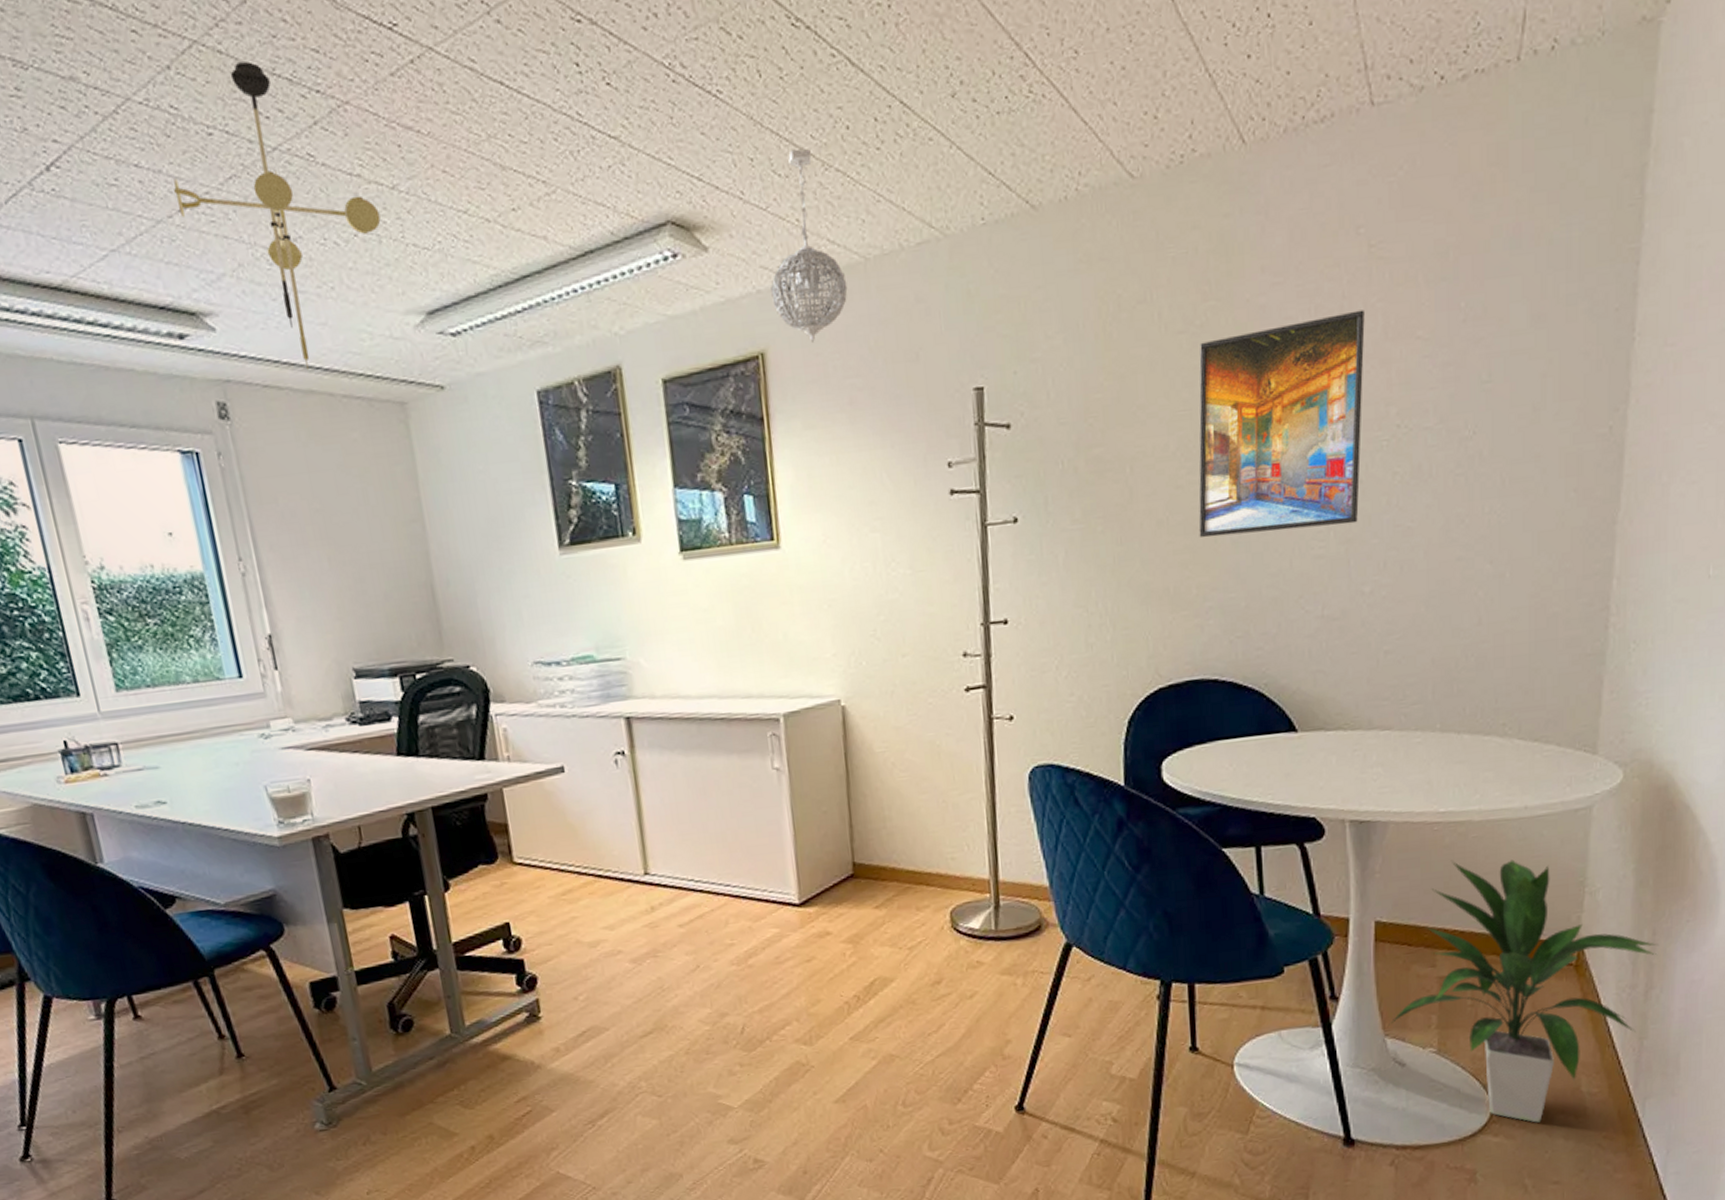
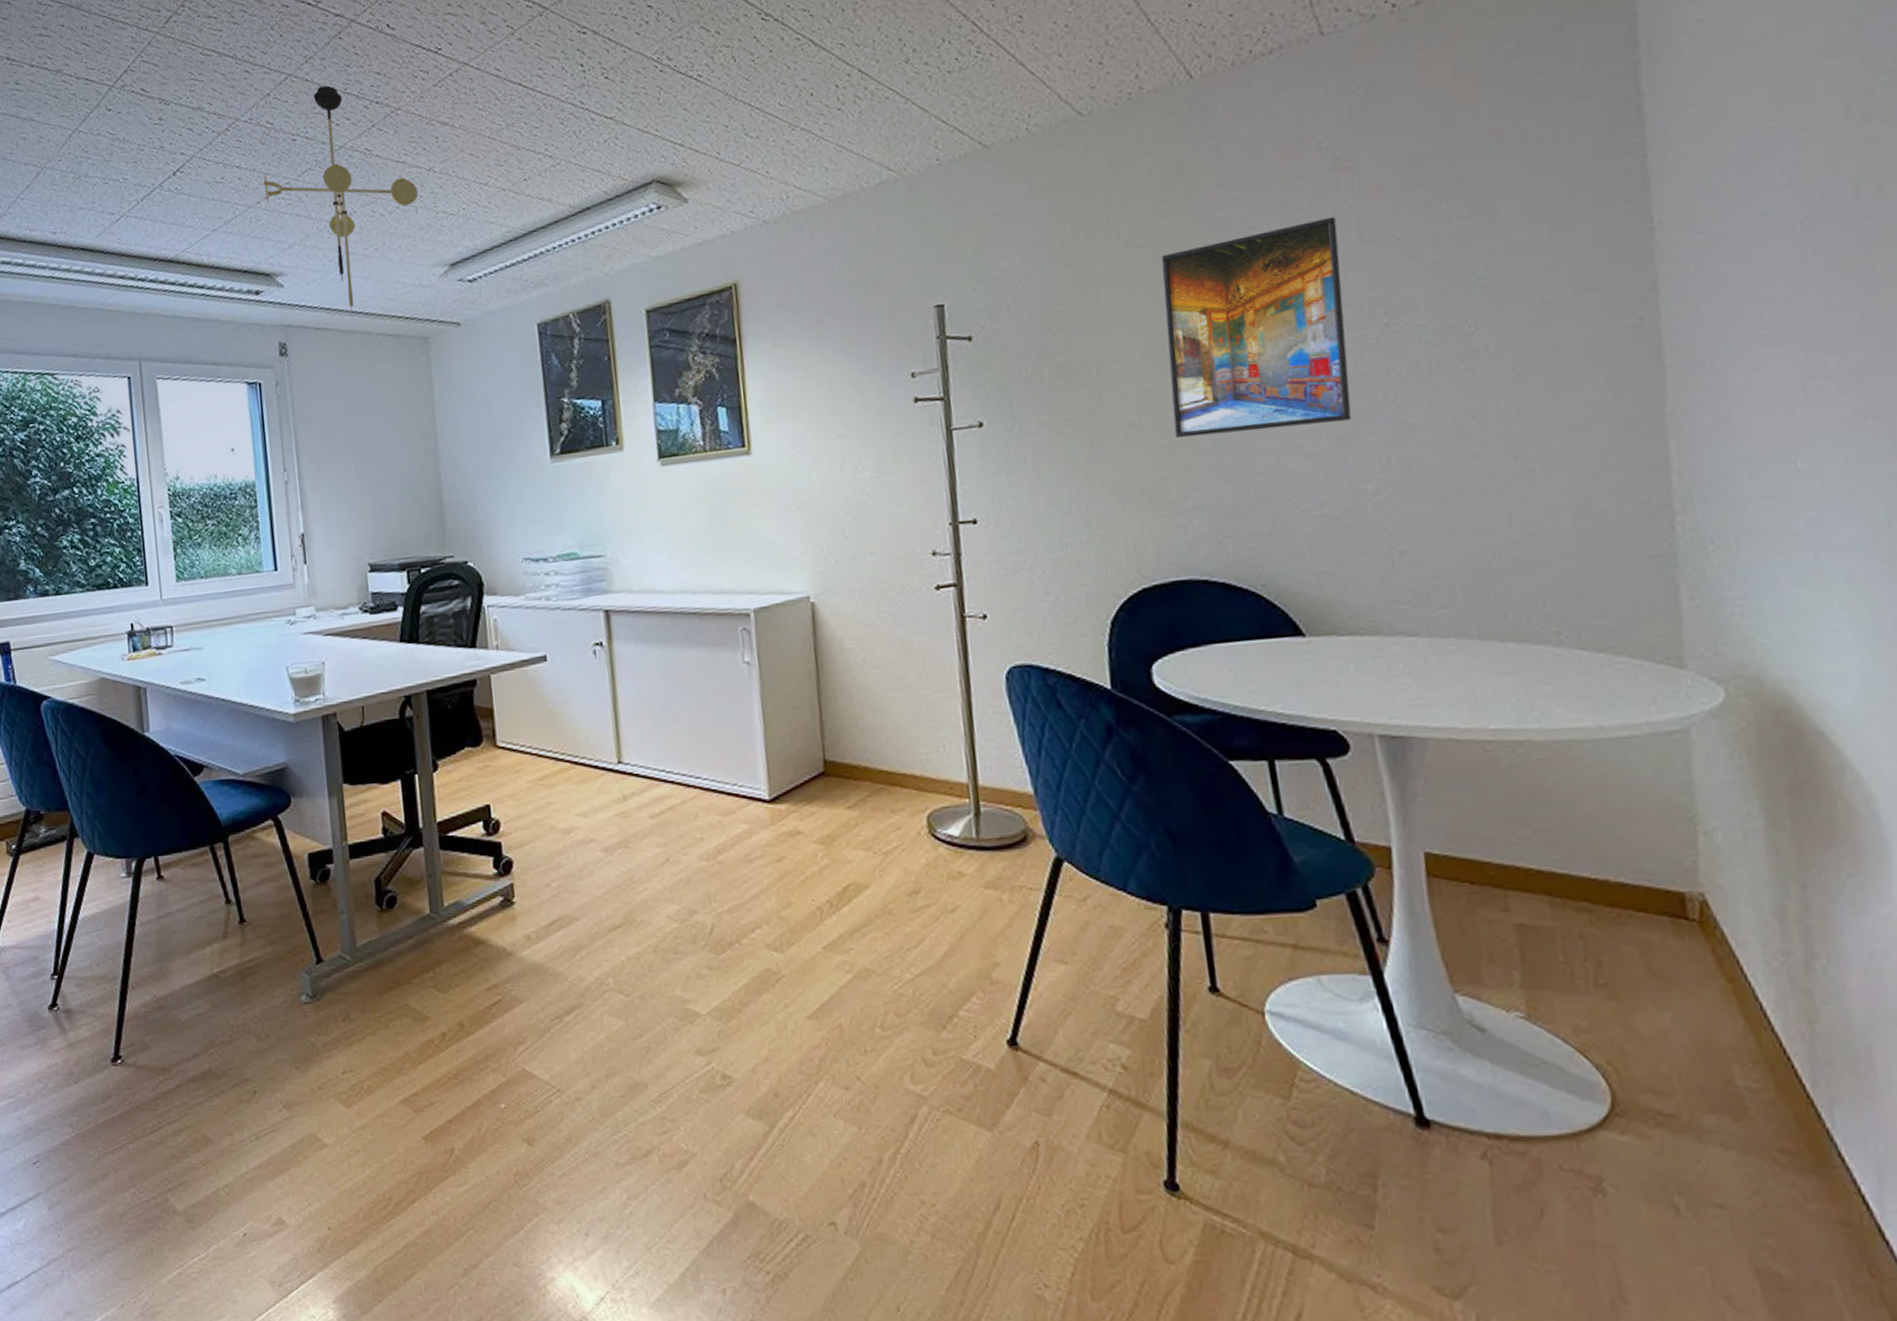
pendant light: present [771,149,848,344] -> none [743,114,813,274]
indoor plant: present [1389,859,1658,1123] -> none [1457,786,1812,1122]

